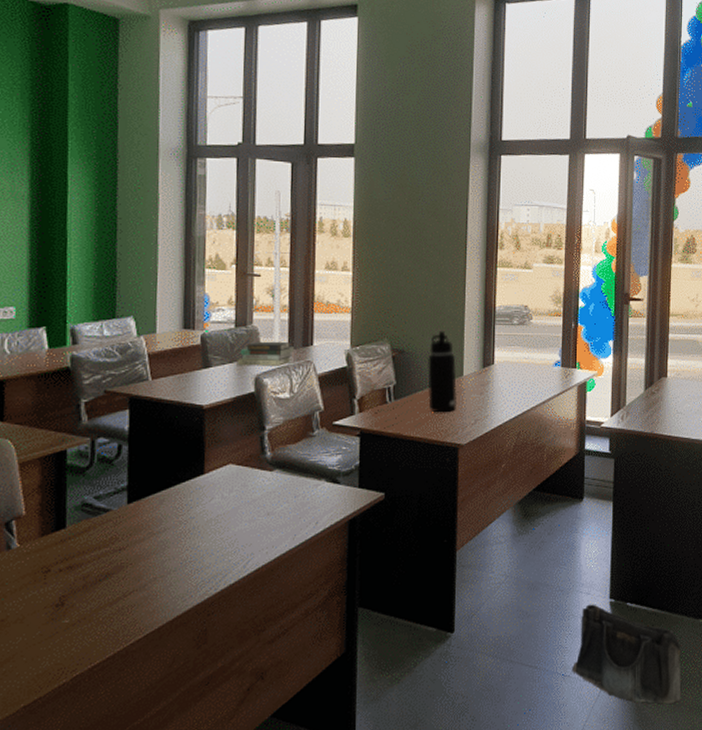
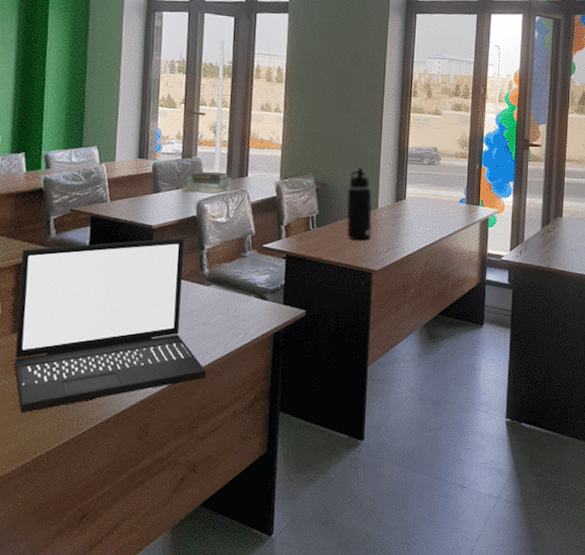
laptop: none [44,418,273,627] -> present [14,238,207,413]
saddlebag: present [571,604,681,704] -> none [469,422,571,520]

